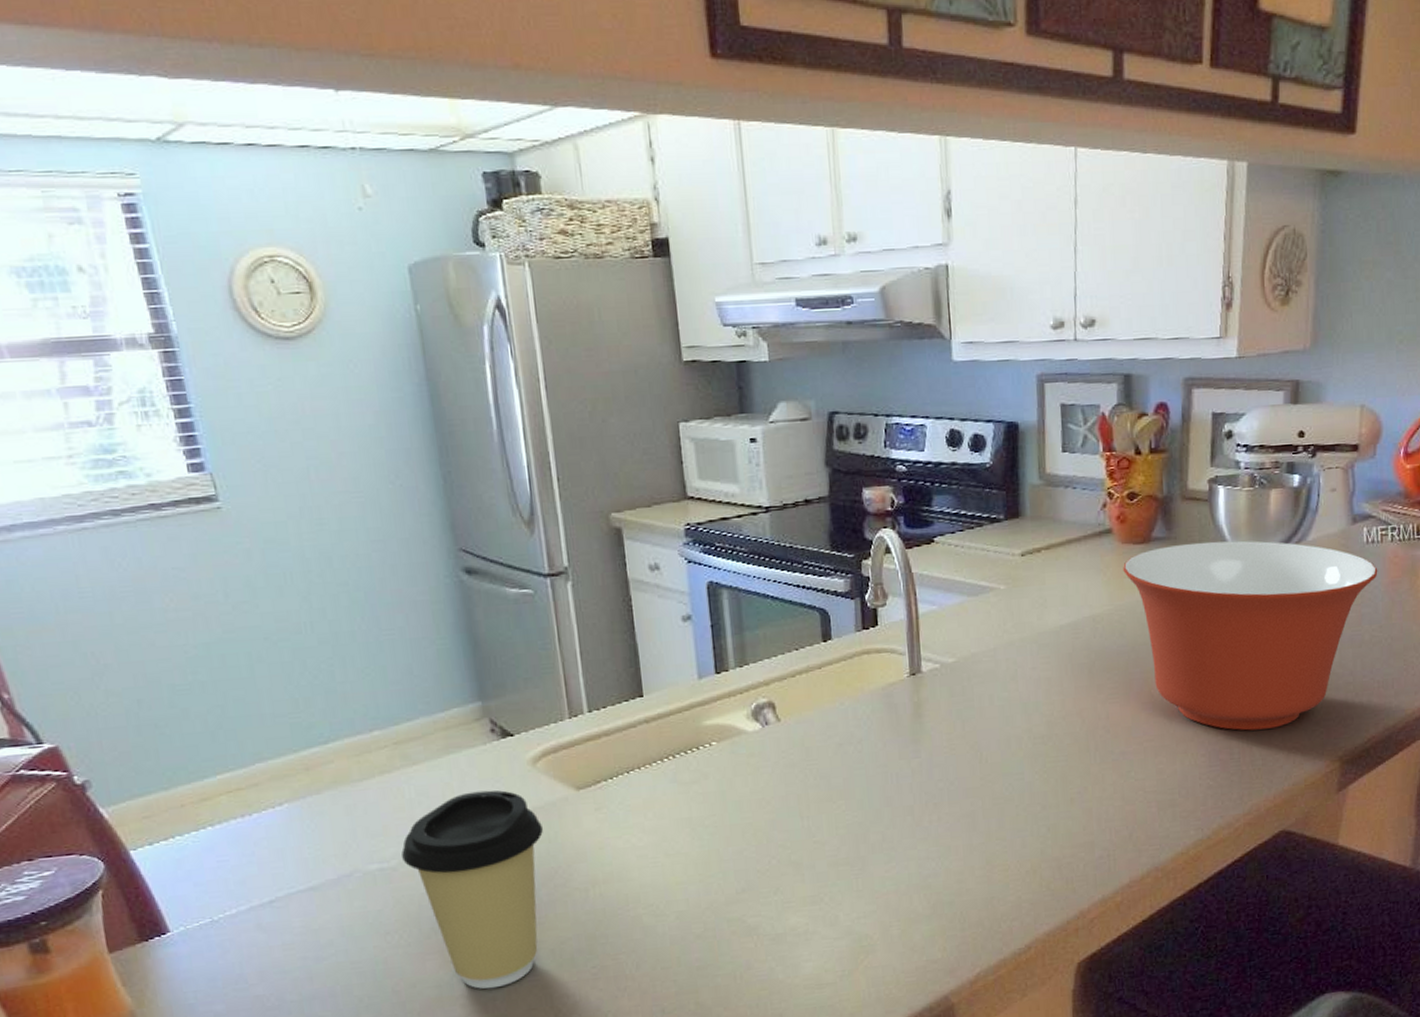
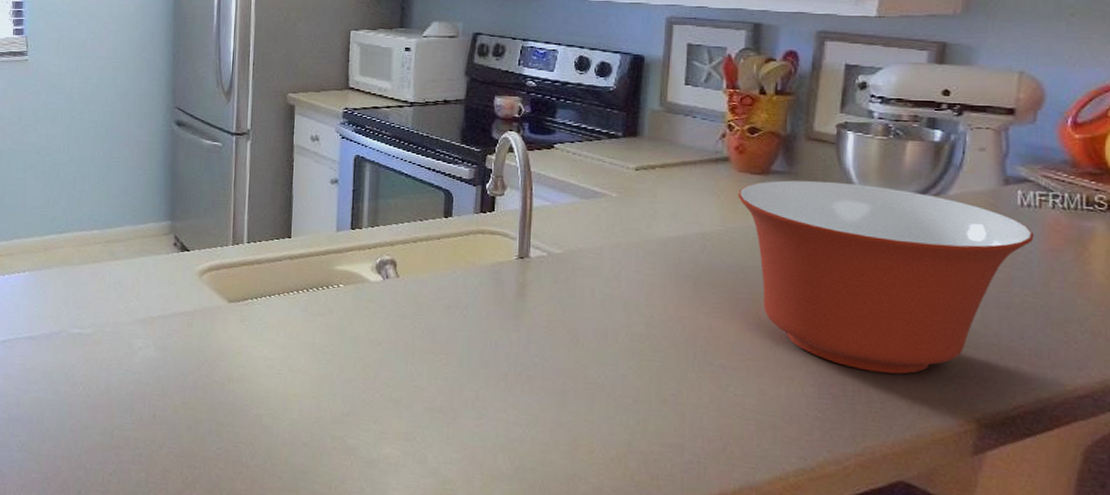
coffee cup: present [401,790,543,989] -> none [96,288,199,447]

